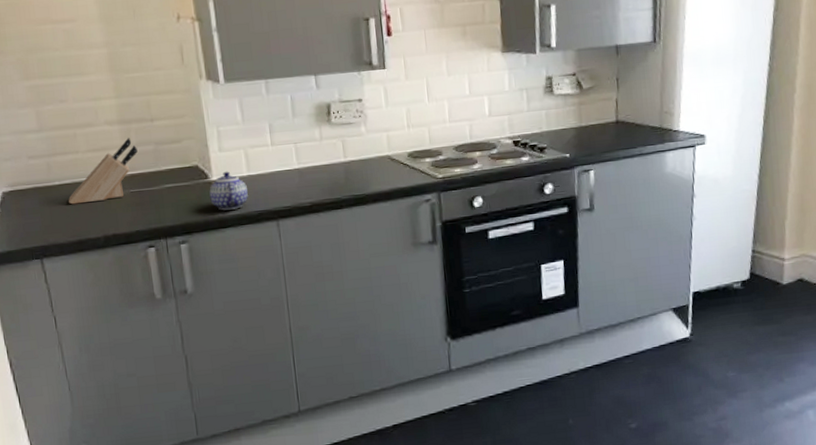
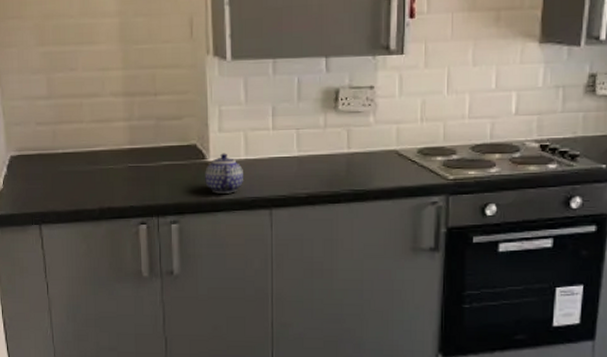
knife block: present [68,138,138,205] -> none [70,111,139,174]

